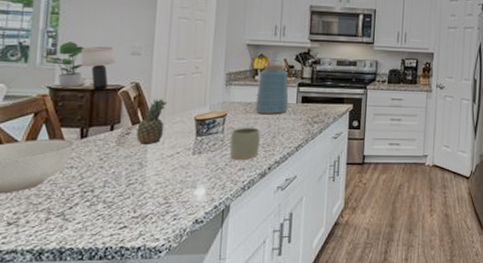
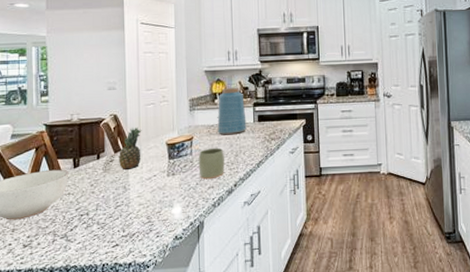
potted plant: present [42,42,85,88] -> none [37,83,71,124]
table lamp: present [80,46,115,91] -> none [68,84,95,124]

